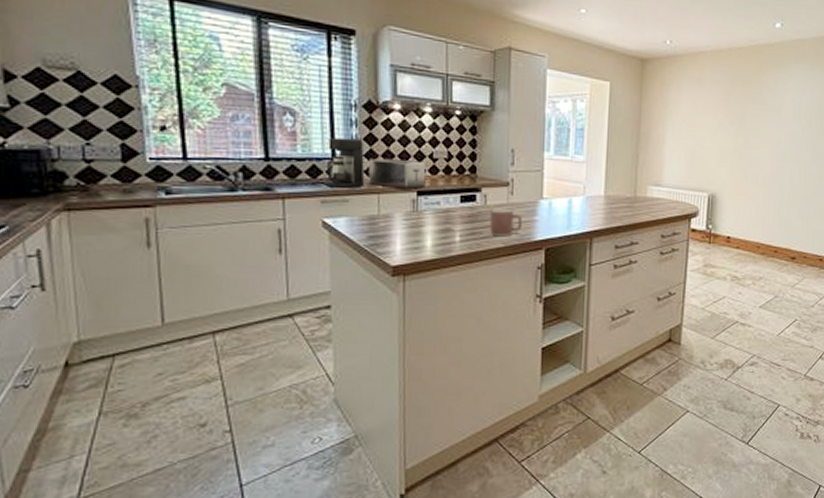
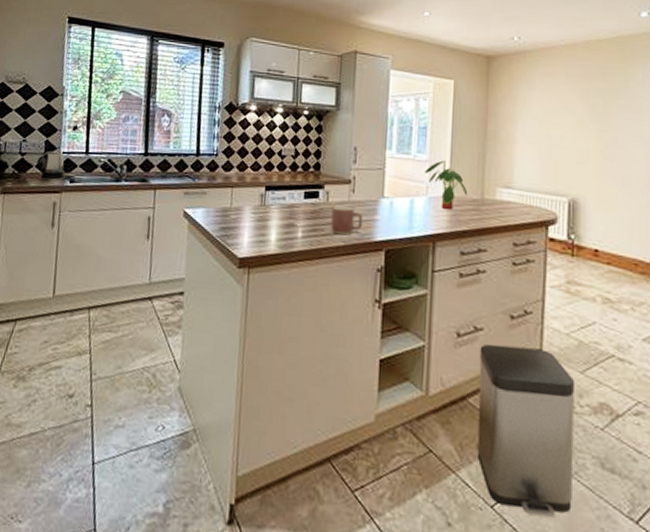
kettle: none [112,155,156,190] -> present [36,150,65,179]
coffee maker: present [325,137,365,189] -> none [189,135,223,183]
toaster: present [368,158,426,190] -> none [224,154,275,185]
plant: none [582,161,622,209] -> present [425,160,468,211]
pedal bin: none [627,323,708,453] -> present [477,344,576,519]

